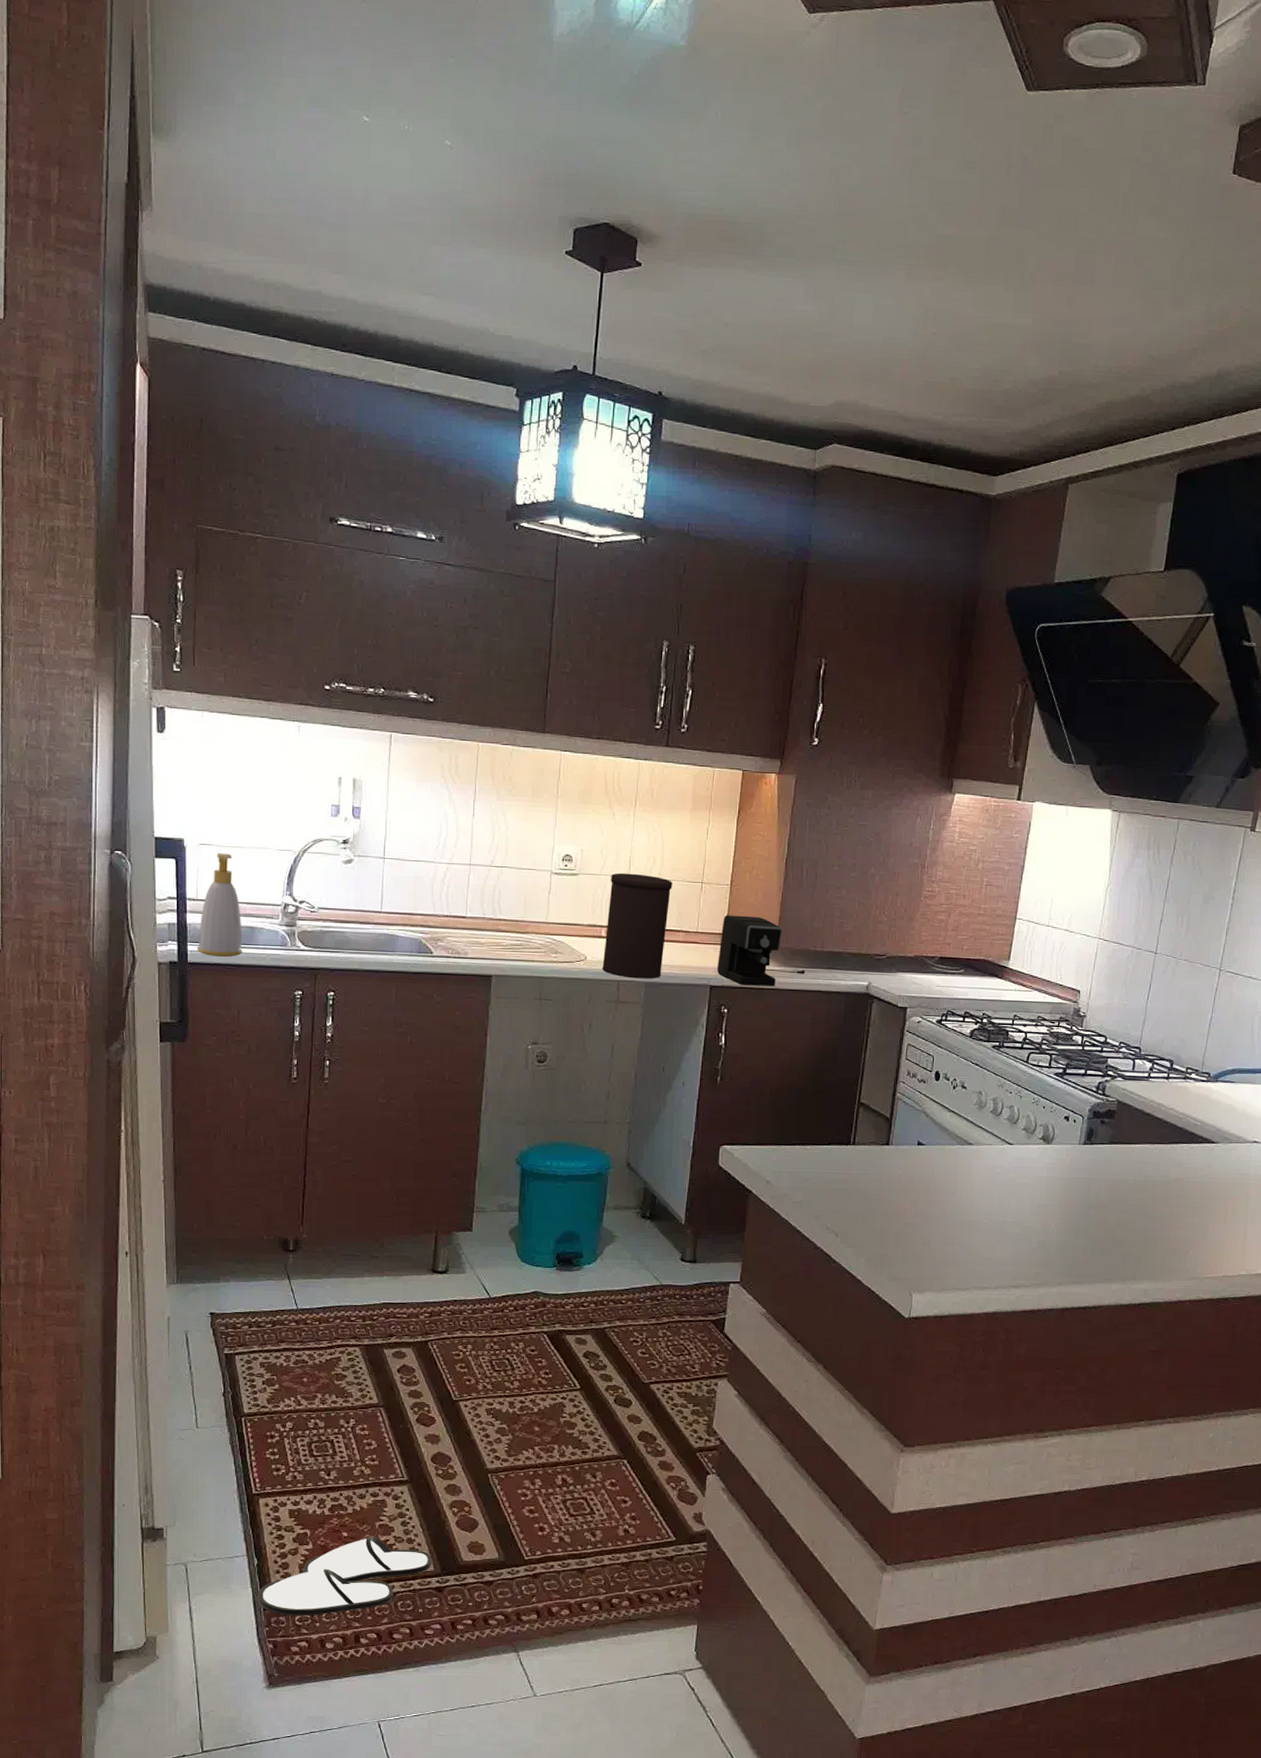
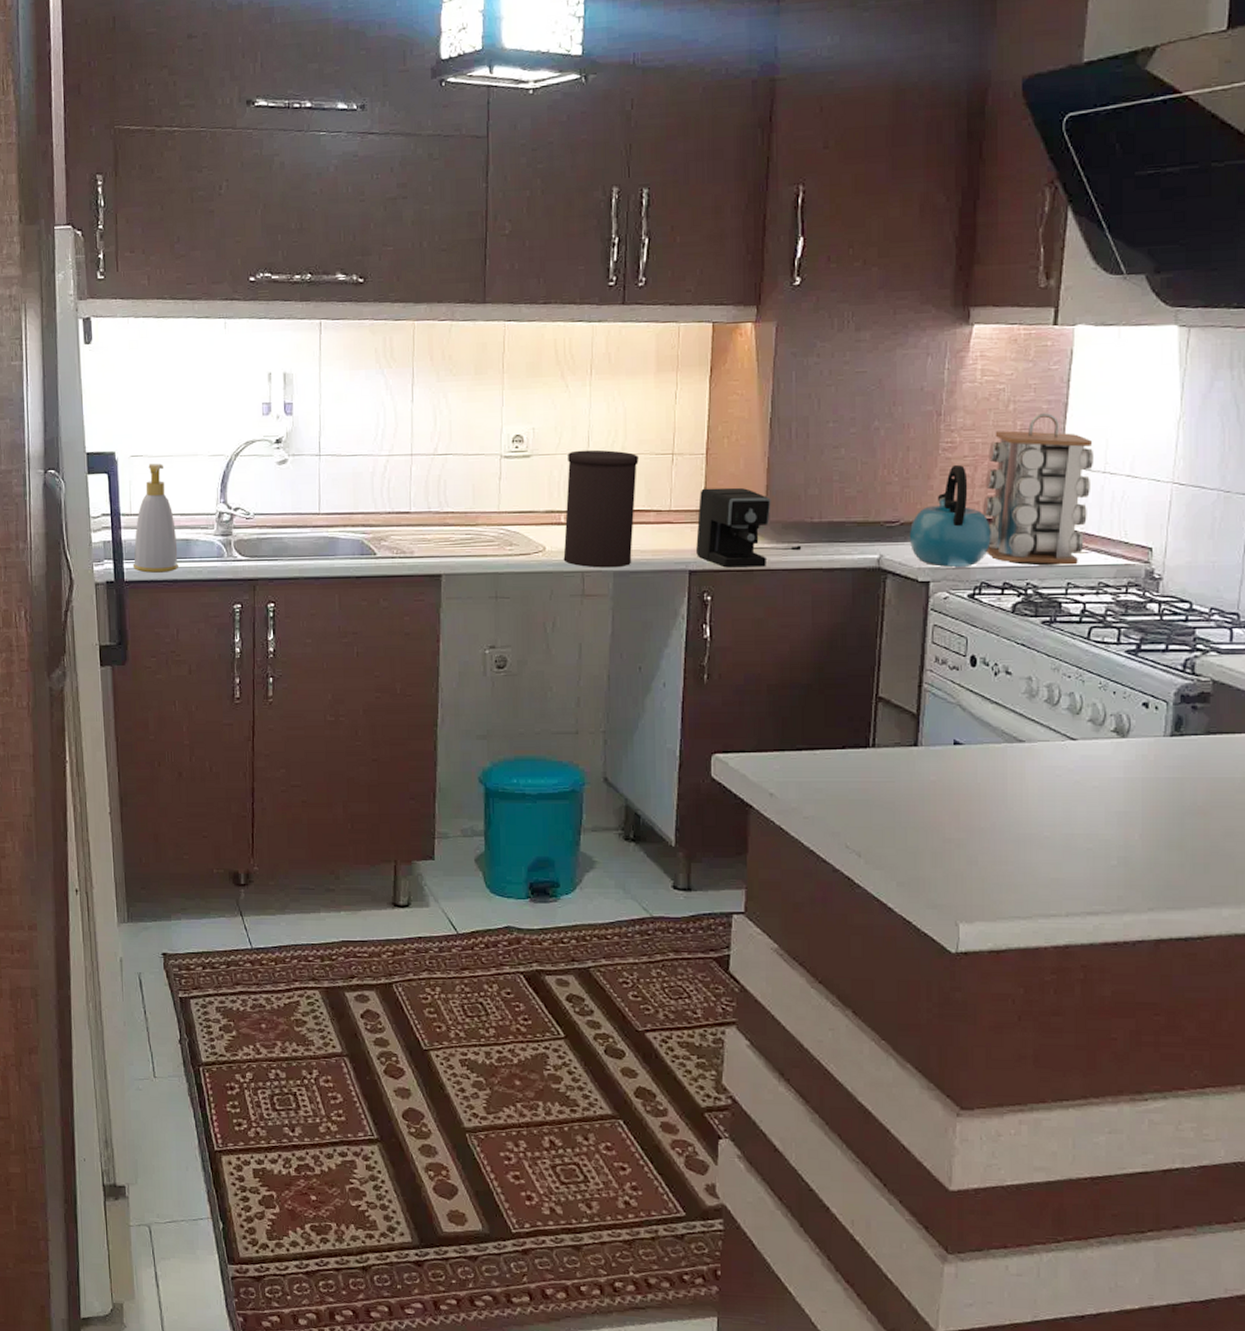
slippers: present [257,1537,432,1616] -> none [224,1201,409,1288]
kettle: none [893,911,958,997] -> present [909,465,991,567]
spice rack: none [952,873,1042,1001] -> present [982,413,1095,566]

